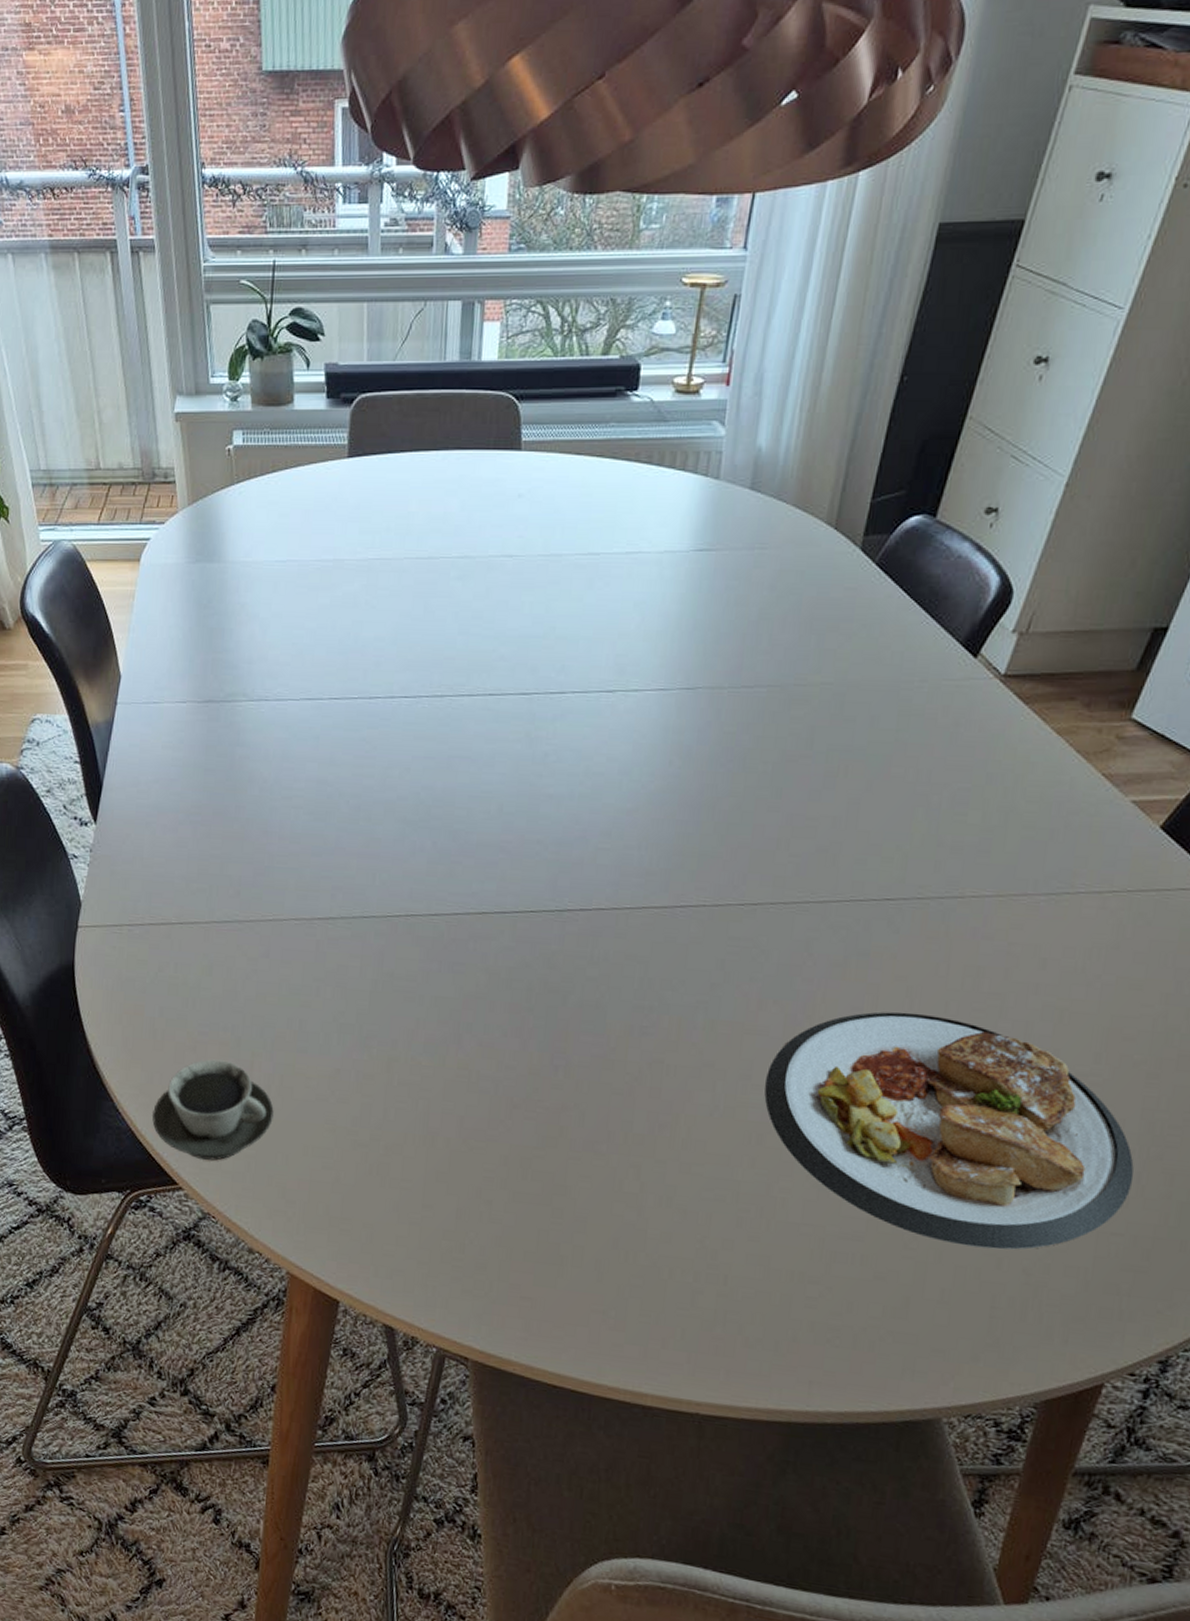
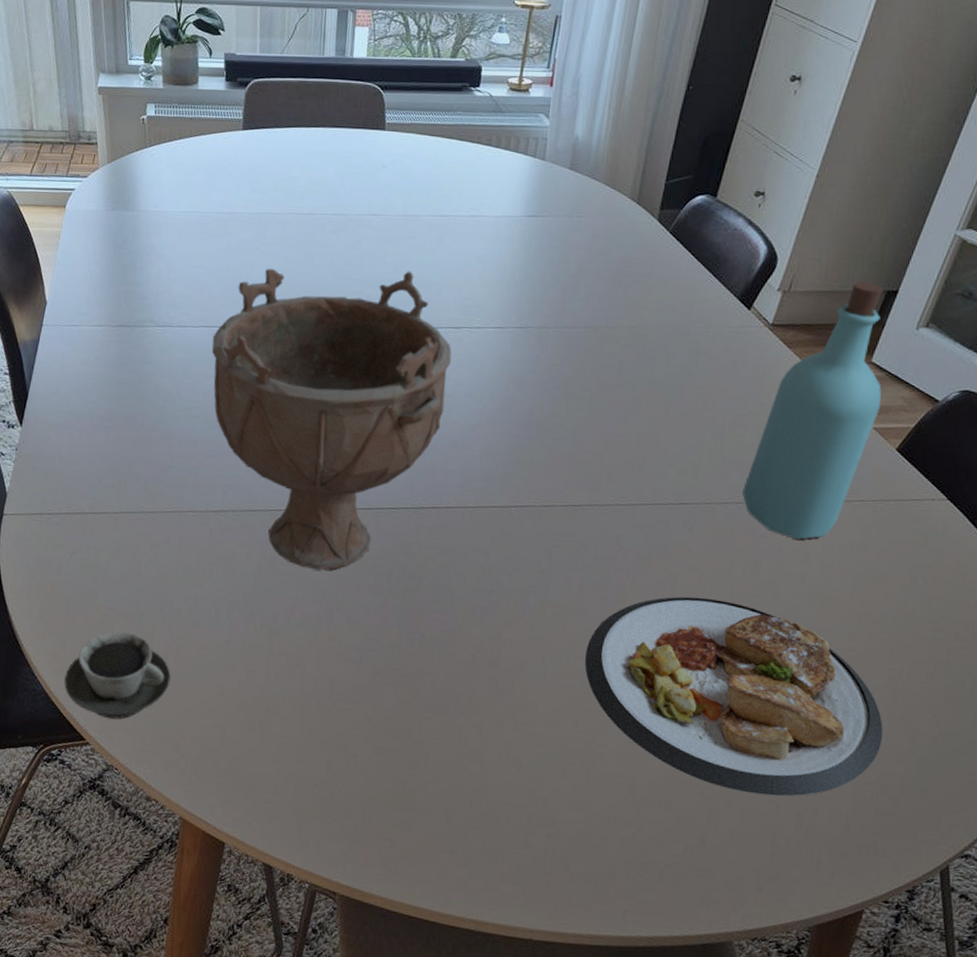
decorative bowl: none [314,623,604,986] -> present [211,268,452,570]
bottle: none [962,616,1149,941] -> present [742,281,883,540]

